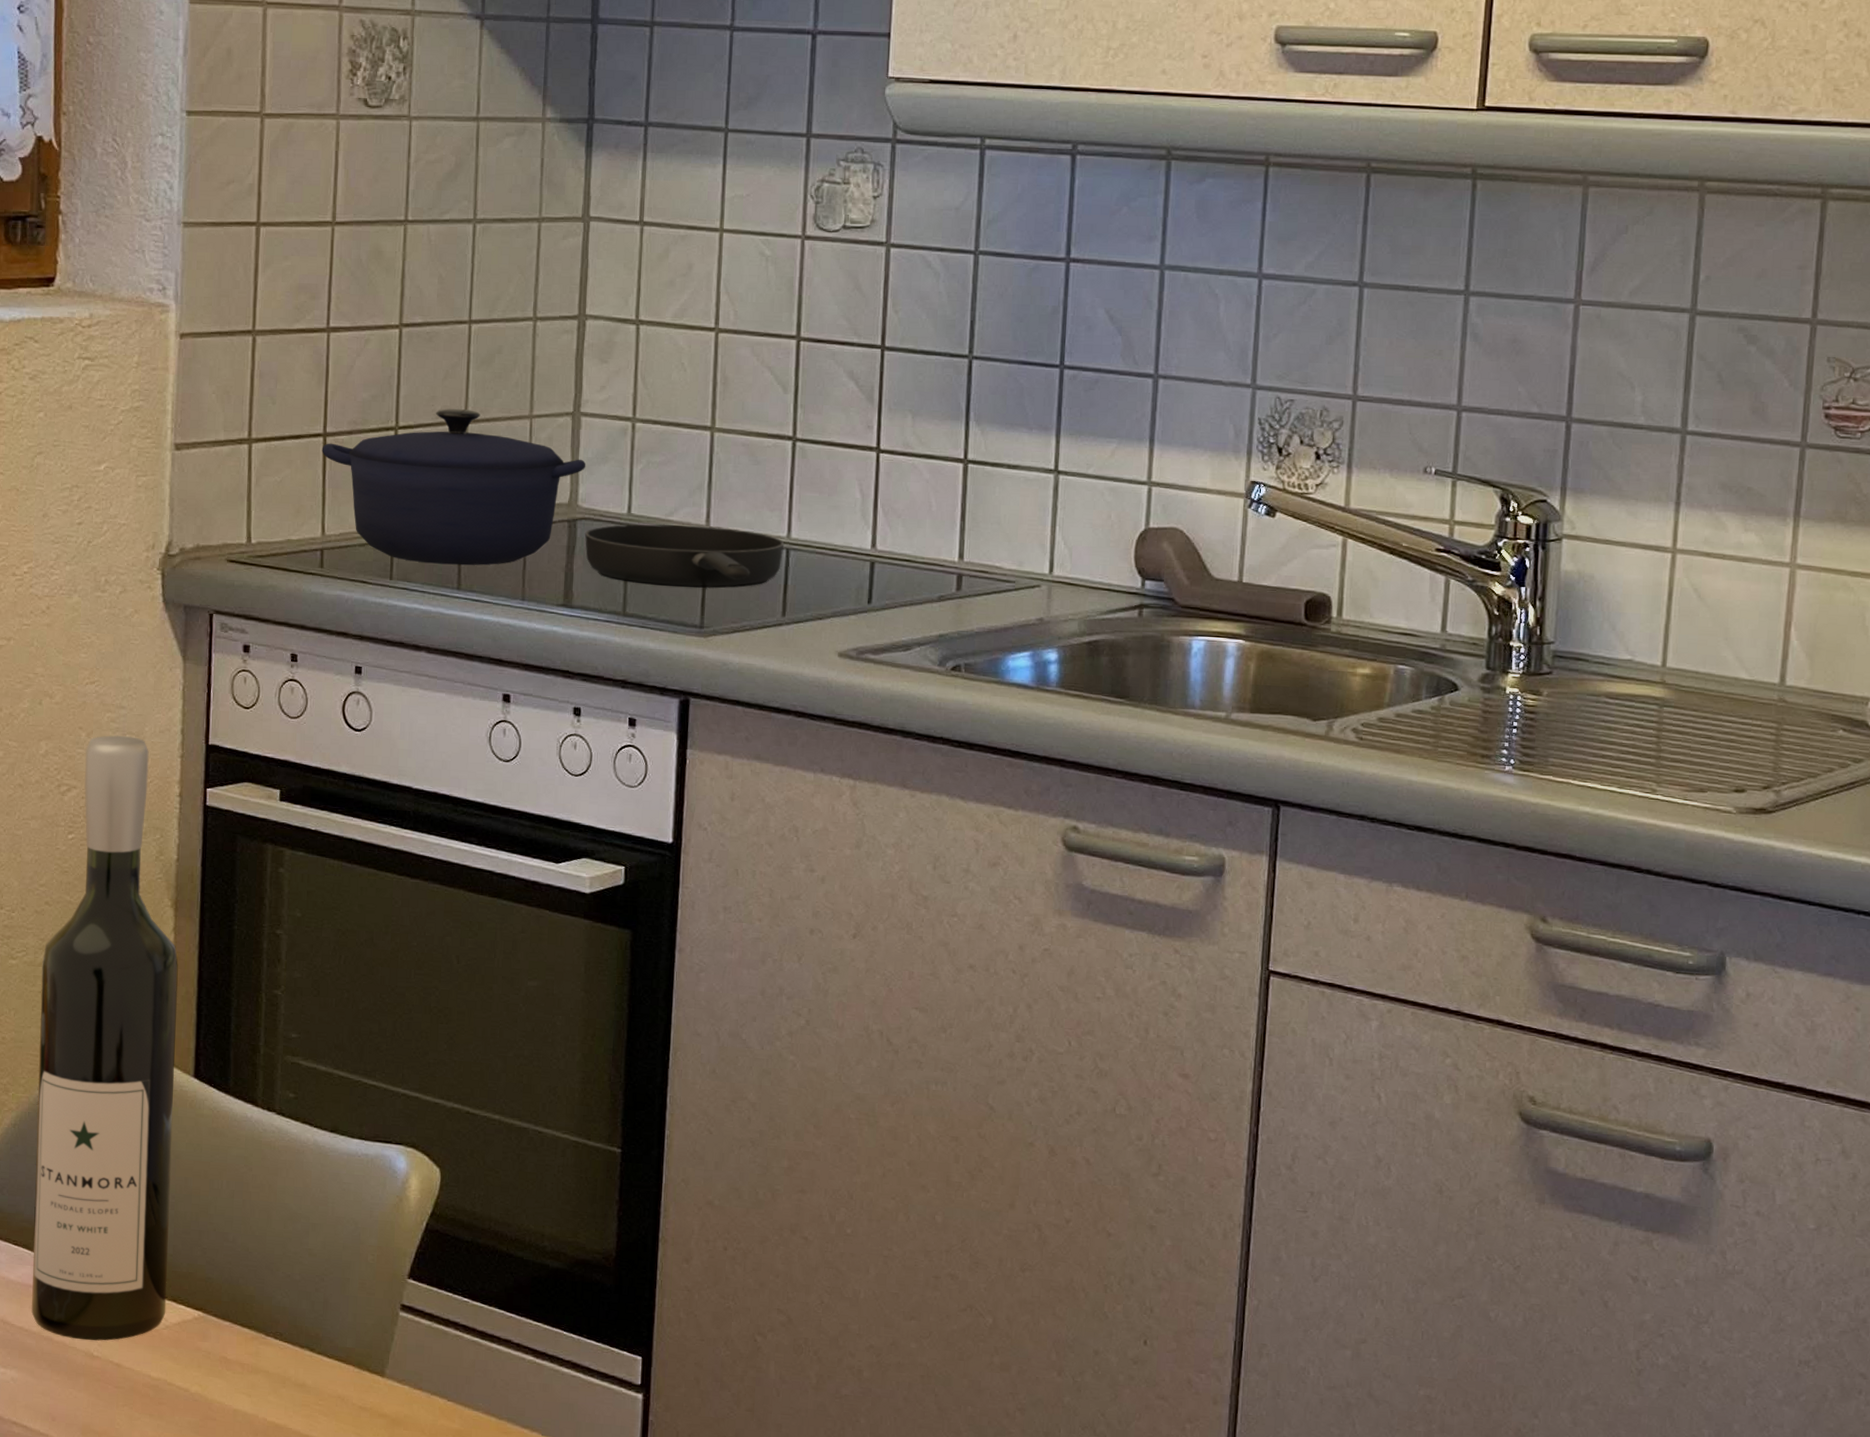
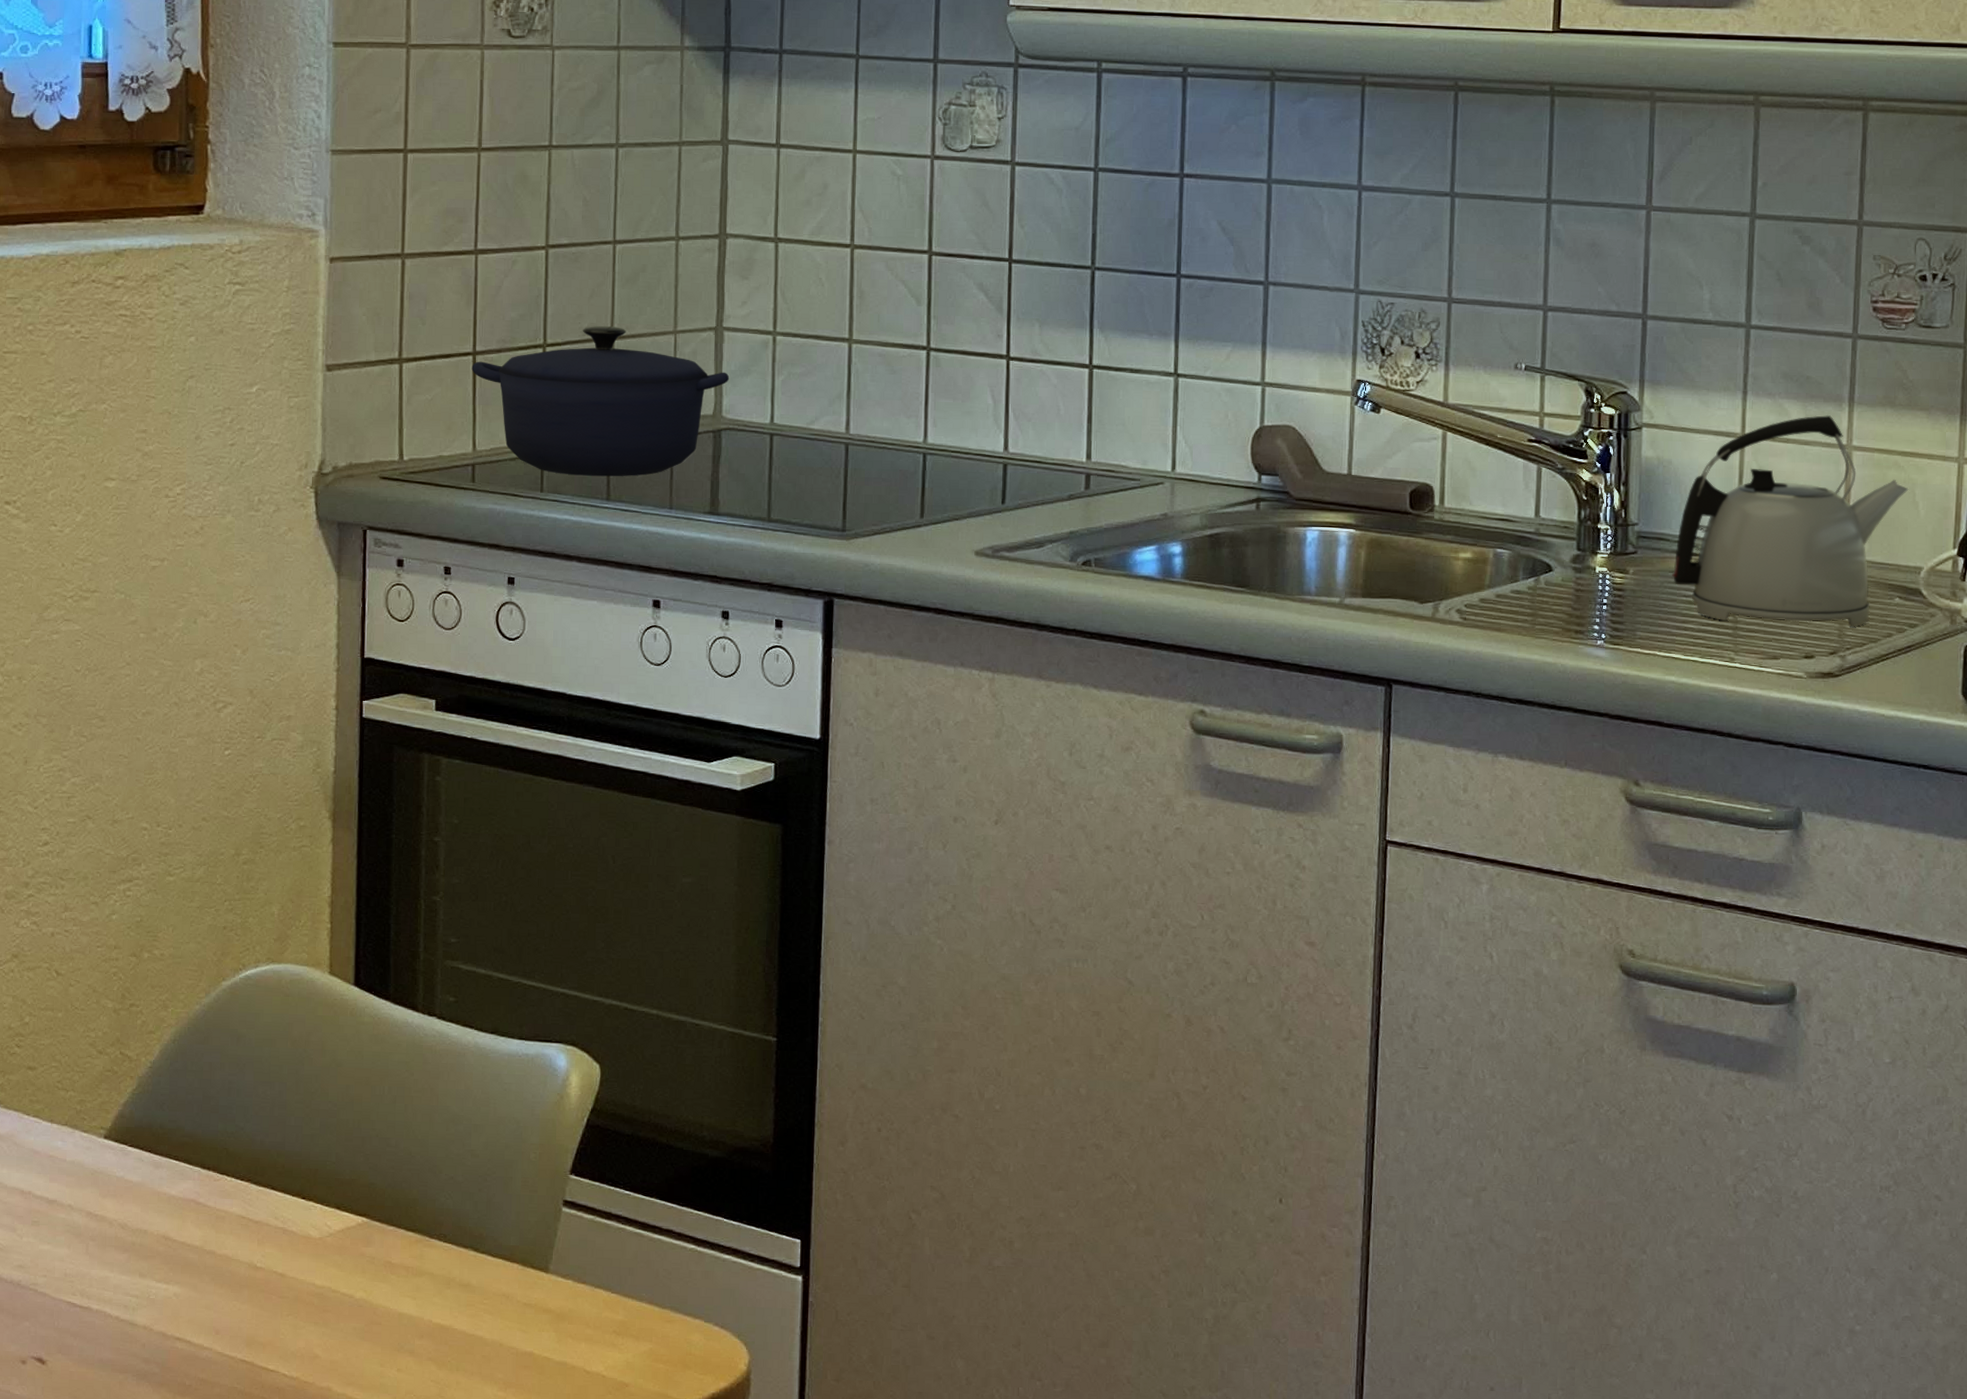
bottle: present [31,735,178,1341] -> none [193,651,337,1252]
frying pan: present [585,524,785,589] -> none [730,433,921,494]
kettle: none [1589,530,1858,759] -> present [1671,415,1909,626]

